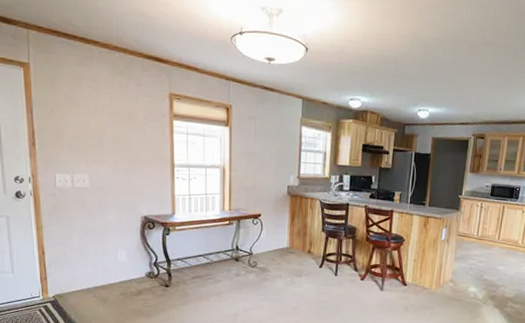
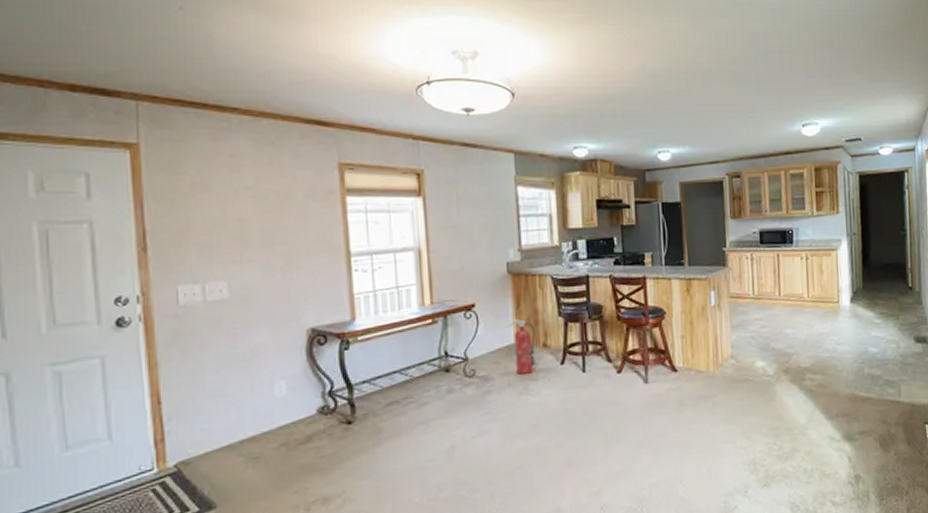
fire extinguisher: none [282,229,303,271] -> present [505,319,535,375]

